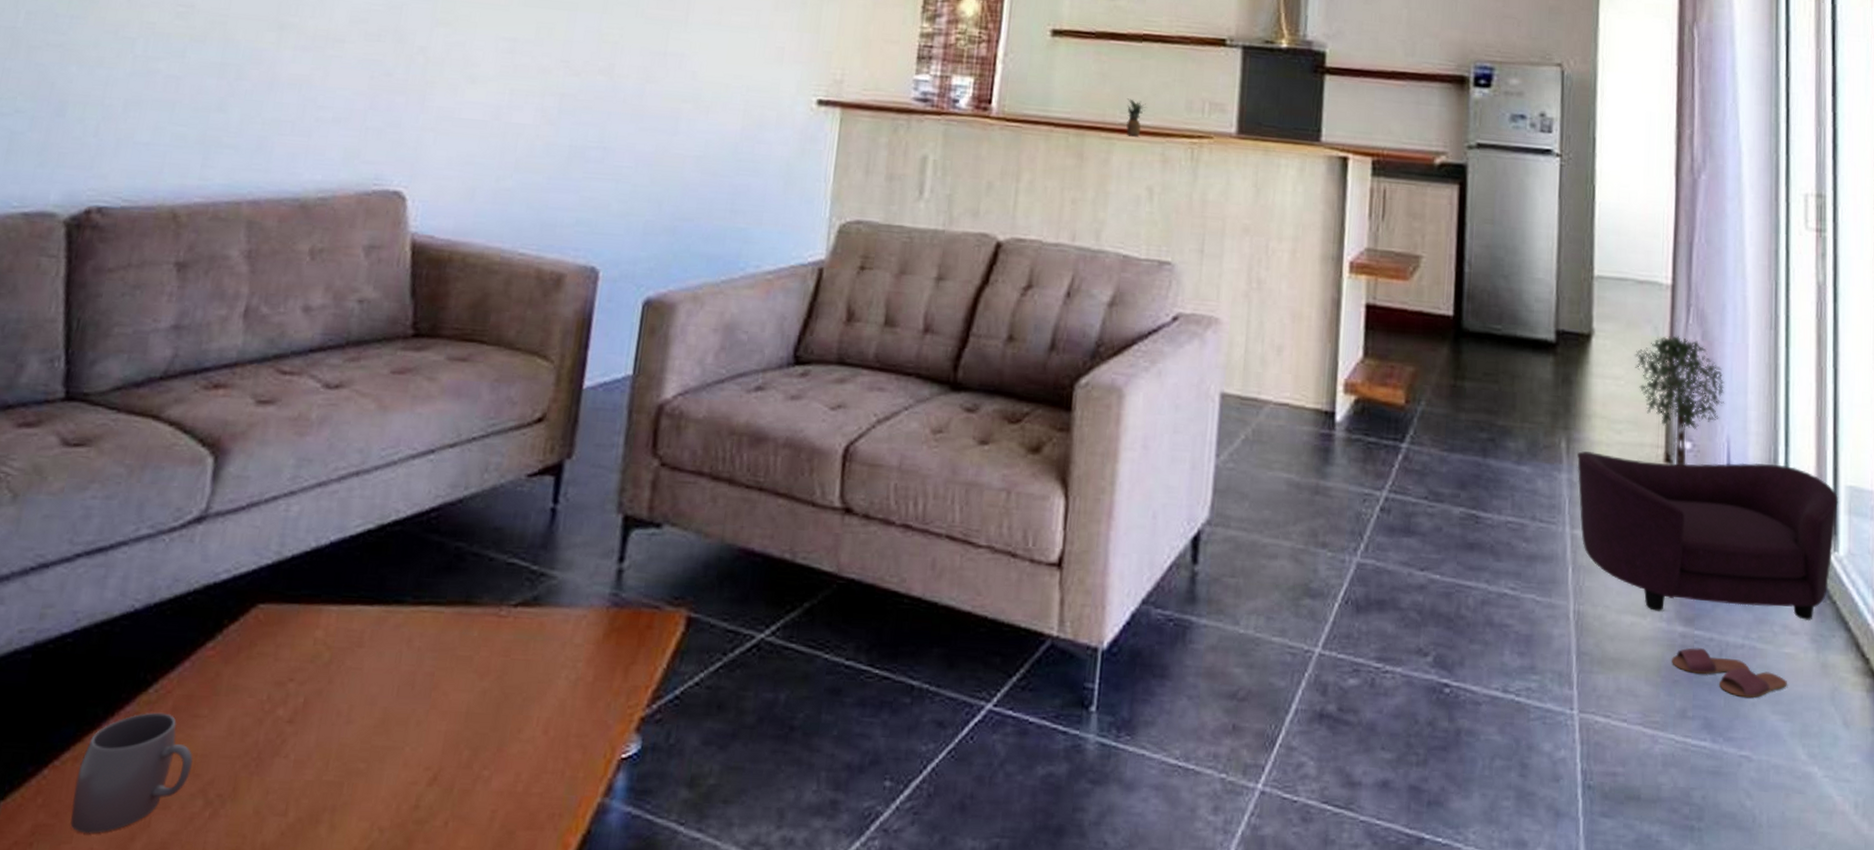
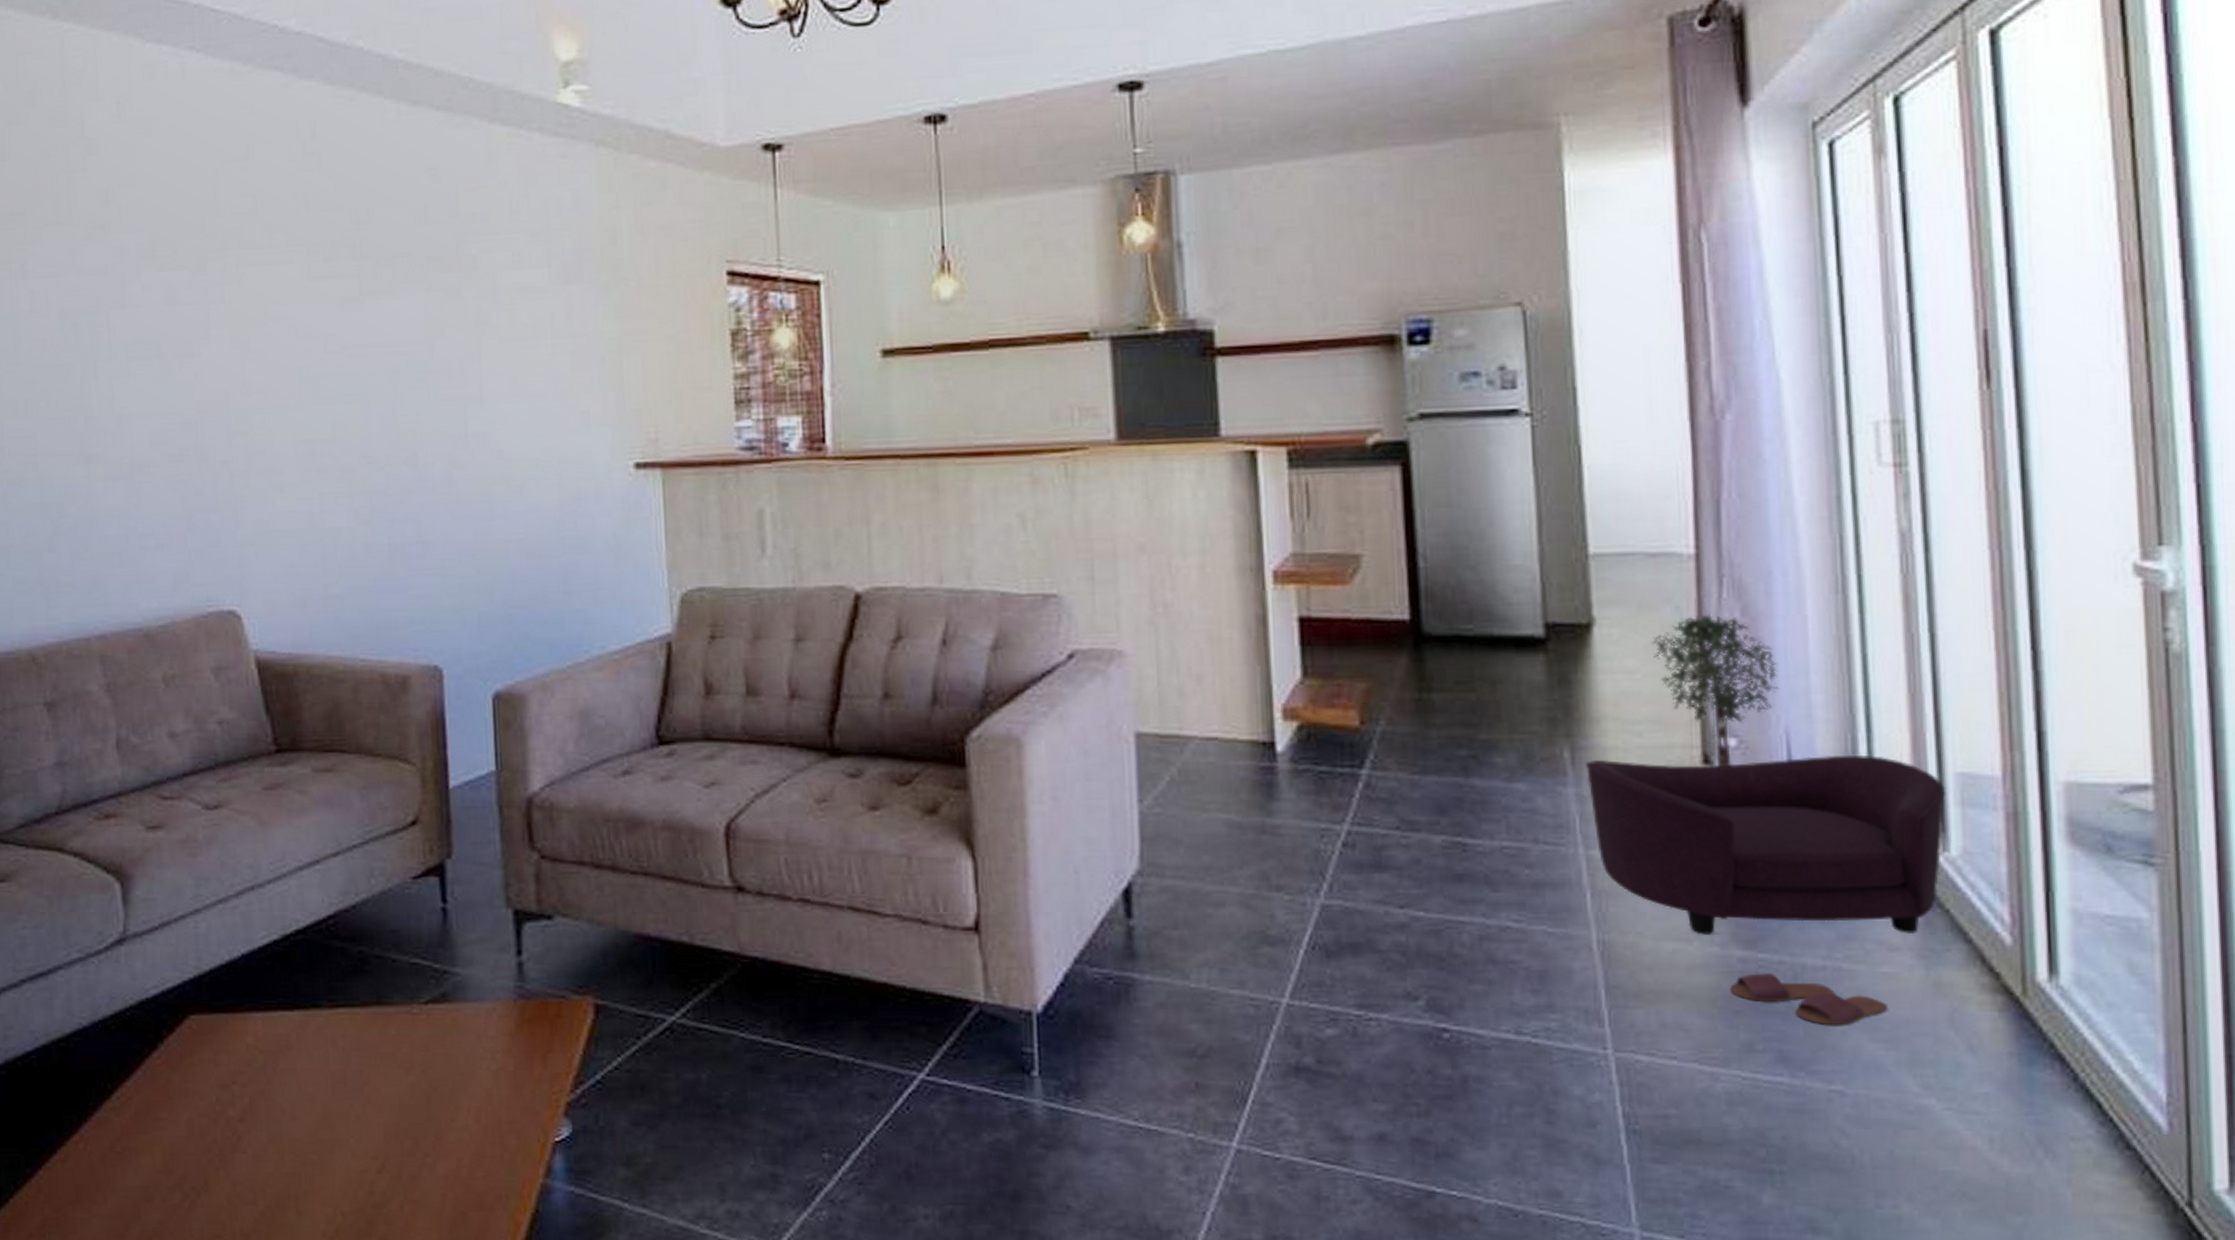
mug: present [70,712,193,835] -> none [68,1117,164,1226]
fruit: present [1126,98,1147,137] -> none [980,416,1005,459]

